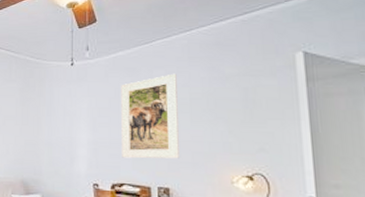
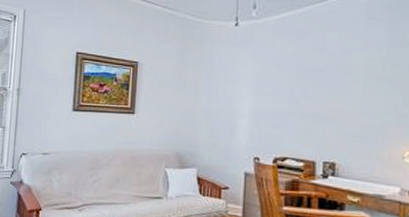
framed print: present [121,73,179,159] -> none [286,36,352,132]

